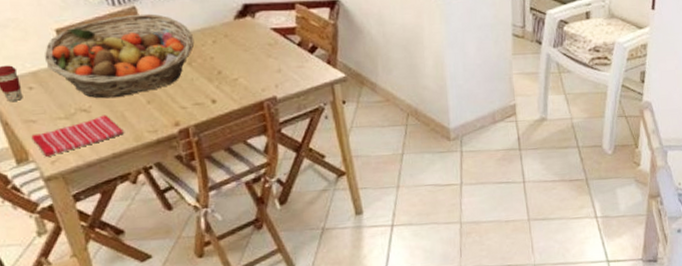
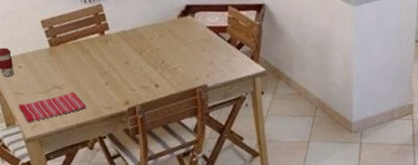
fruit basket: present [44,13,195,99] -> none [31,10,145,79]

